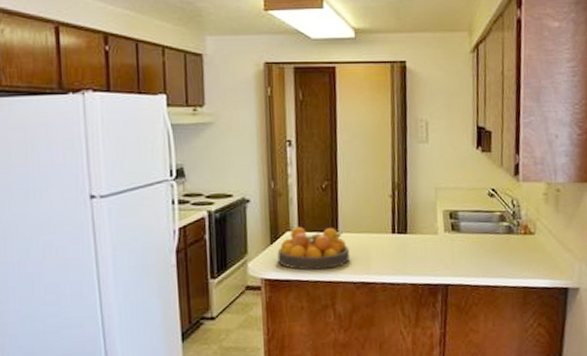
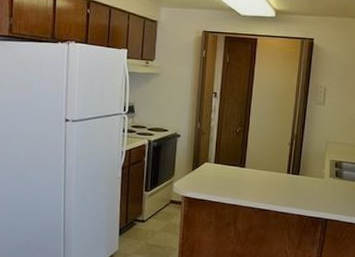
fruit bowl: present [277,226,349,270] -> none [196,159,252,195]

